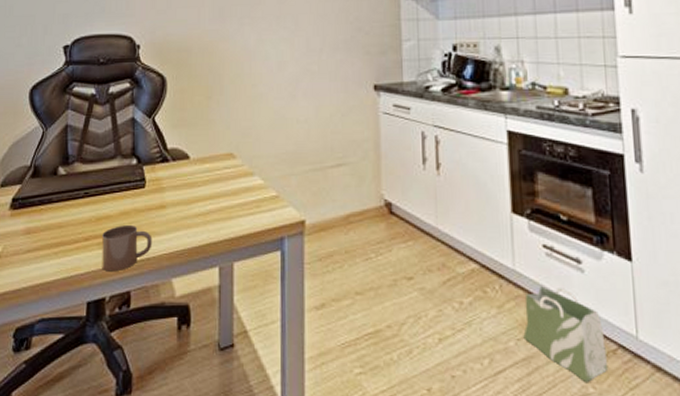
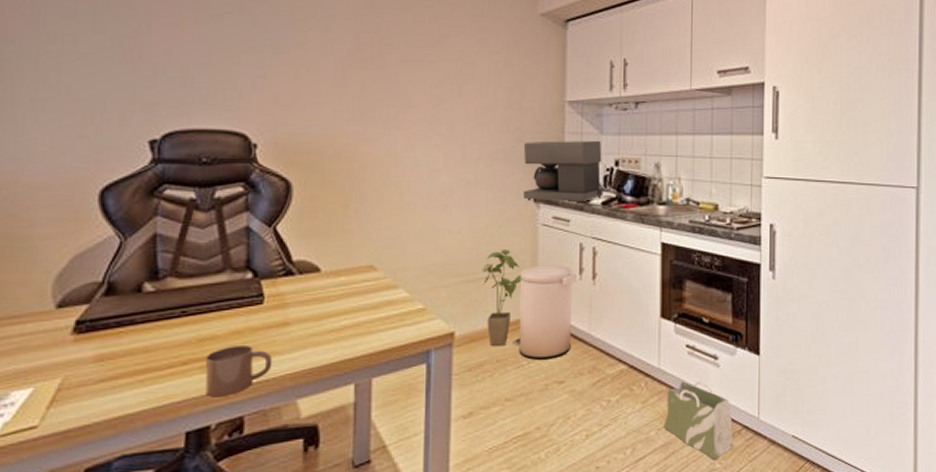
house plant: none [328,138,366,236] -> present [482,250,521,346]
pedal bin: none [360,154,420,253] -> present [513,265,576,360]
coffee maker: none [363,25,443,90] -> present [524,140,603,203]

